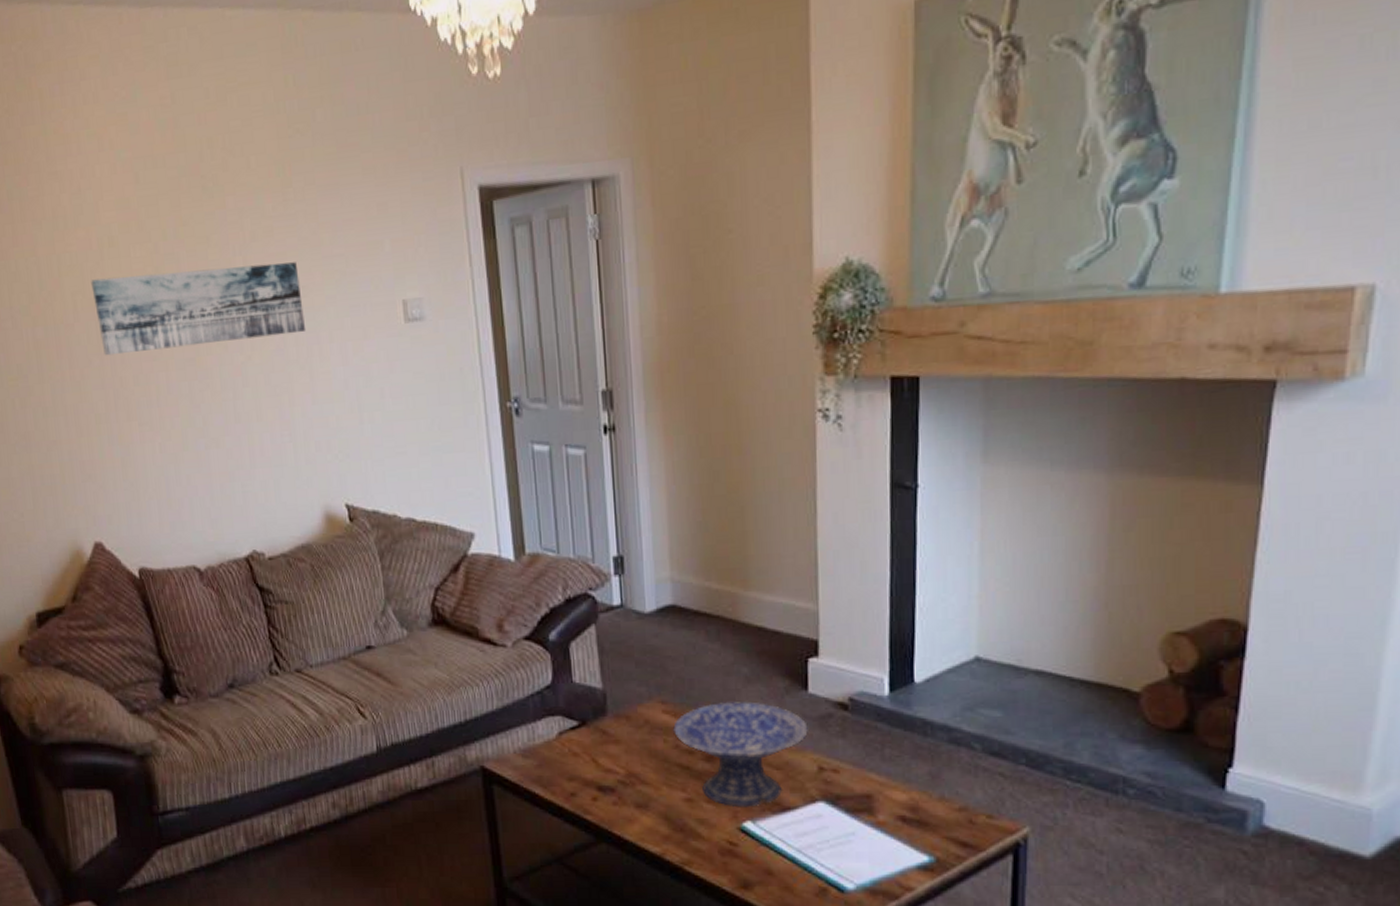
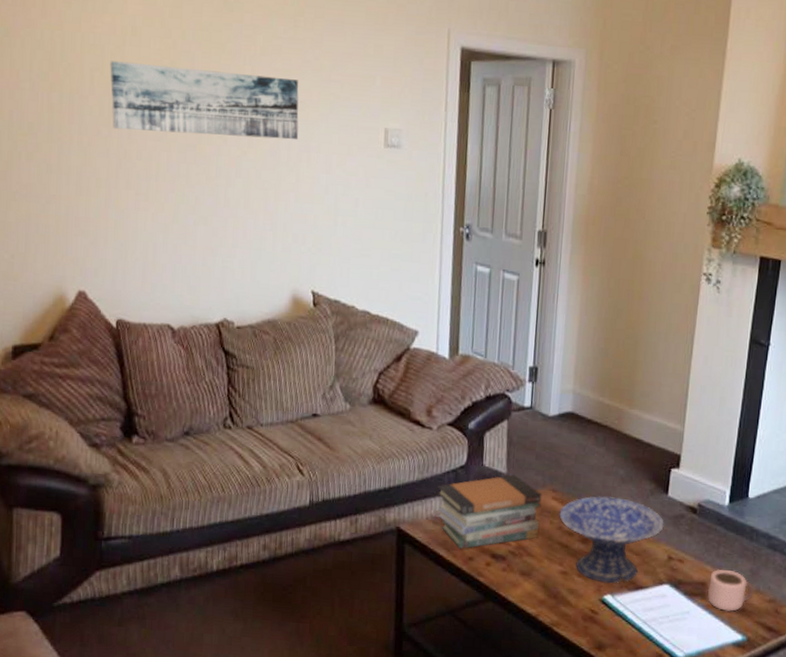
book stack: none [522,689,652,784] -> present [437,474,542,549]
mug: none [875,775,937,829] -> present [707,569,754,612]

